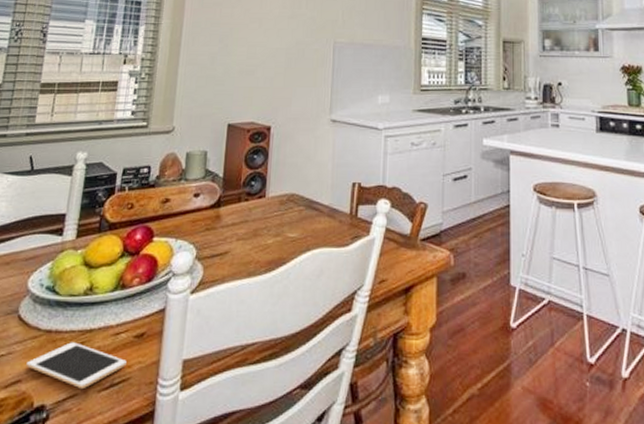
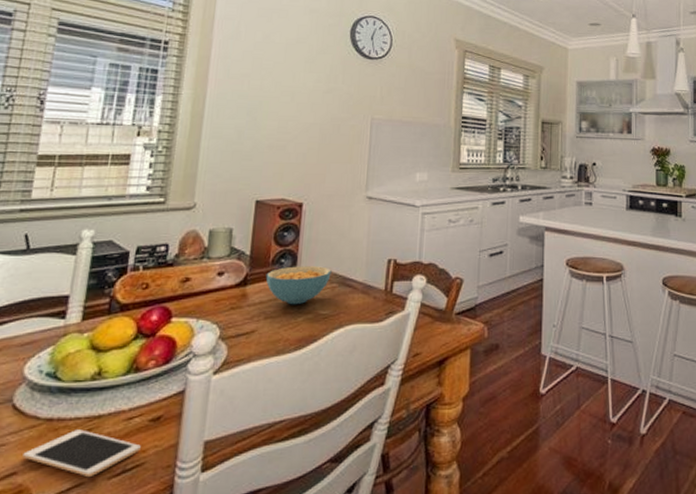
cereal bowl: none [237,188,299,227] -> present [266,266,332,305]

